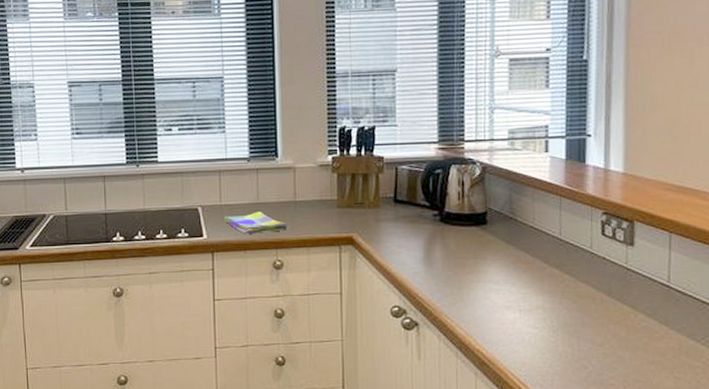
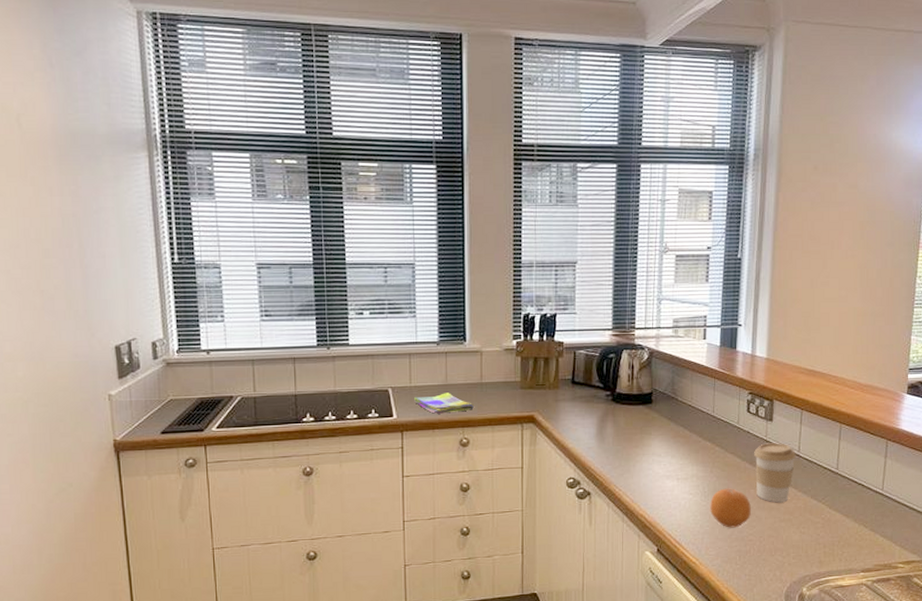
fruit: none [560,323,611,369] -> present [710,488,751,528]
coffee cup: none [612,271,665,340] -> present [754,443,796,502]

